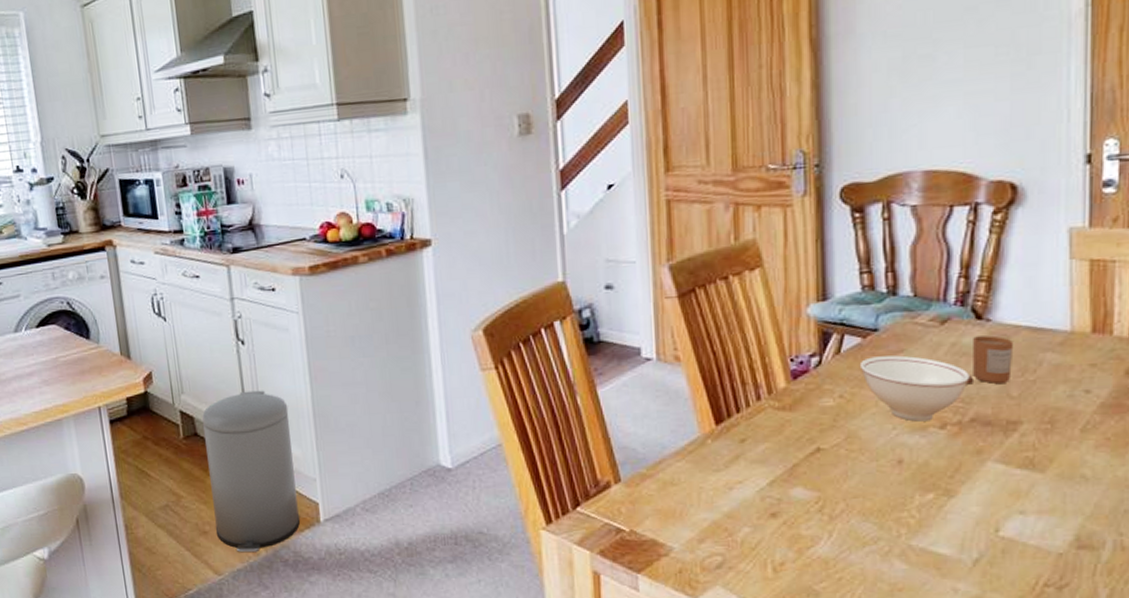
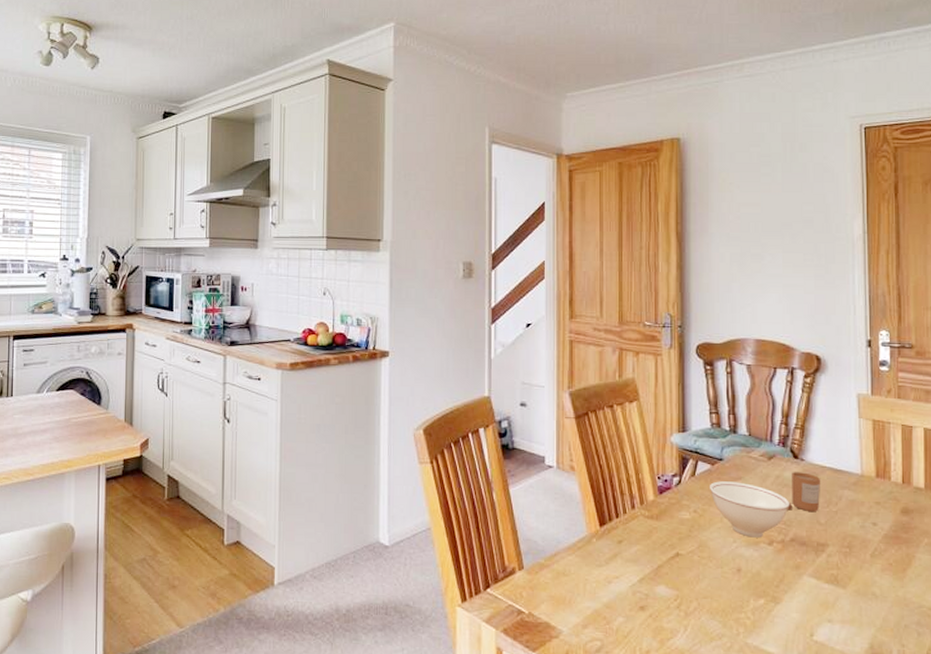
pedal bin: present [201,390,300,553] -> none [183,463,259,609]

